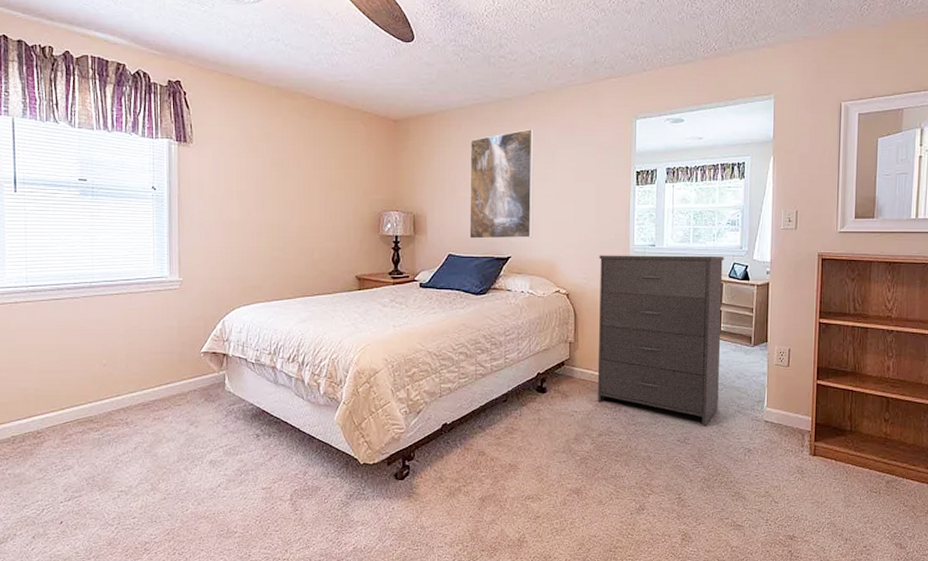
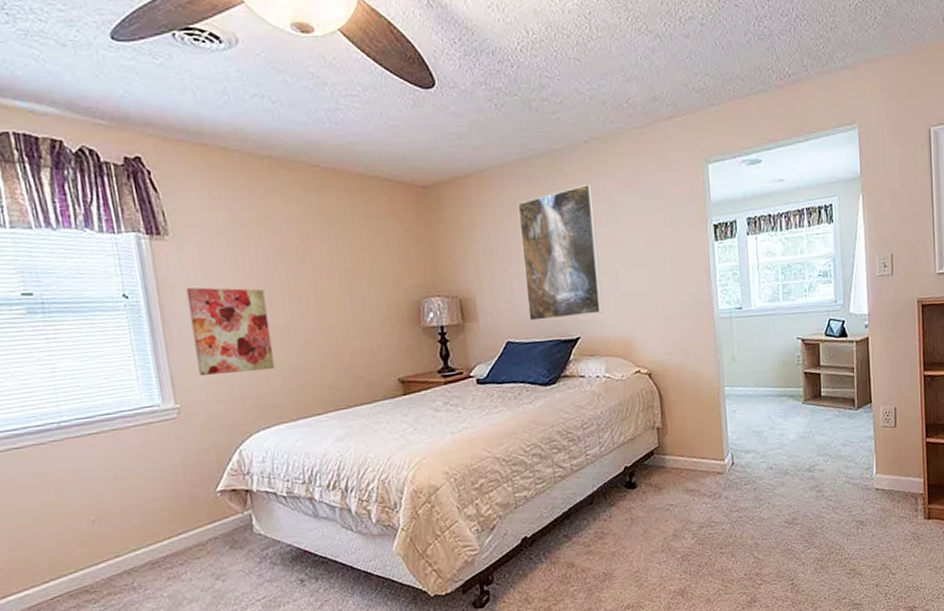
wall art: none [200,186,260,257] -> present [186,287,276,375]
dresser: present [597,255,724,425] -> none [681,313,825,502]

